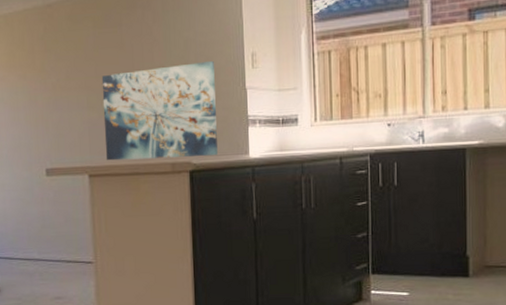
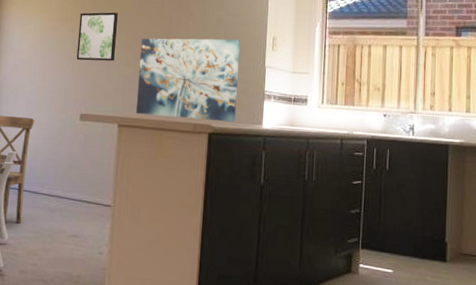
wall art: none [29,50,75,110] -> present [76,12,118,62]

